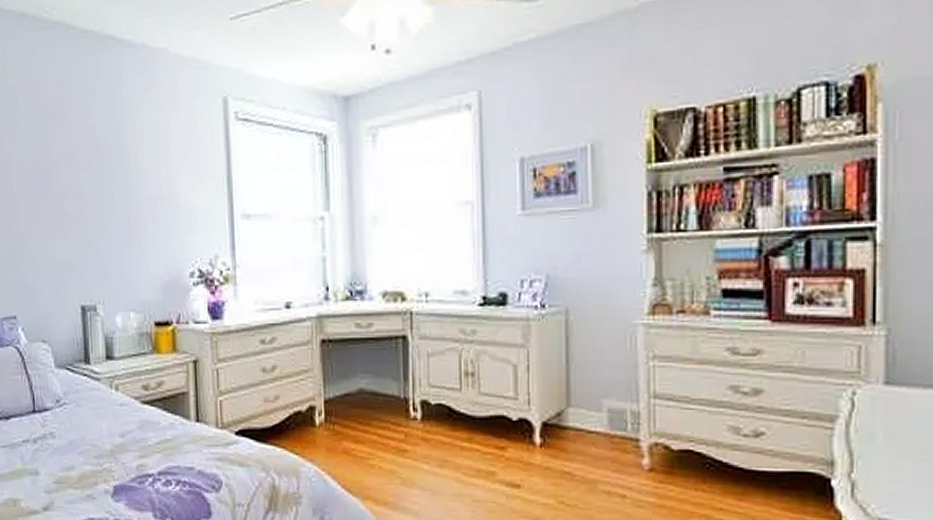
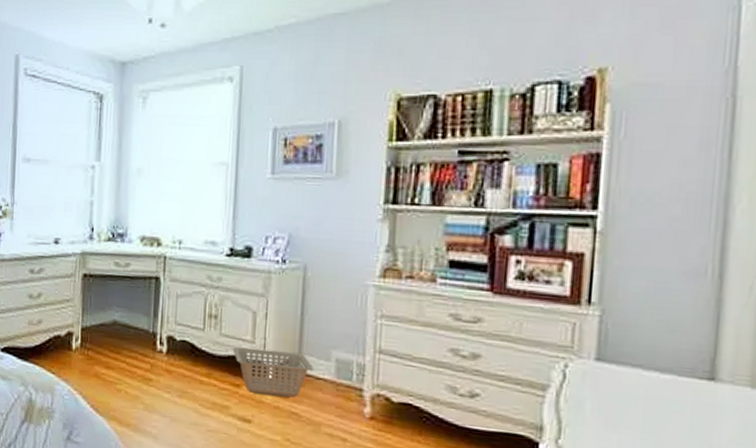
laundry basket: none [494,405,585,456] -> present [233,346,314,398]

